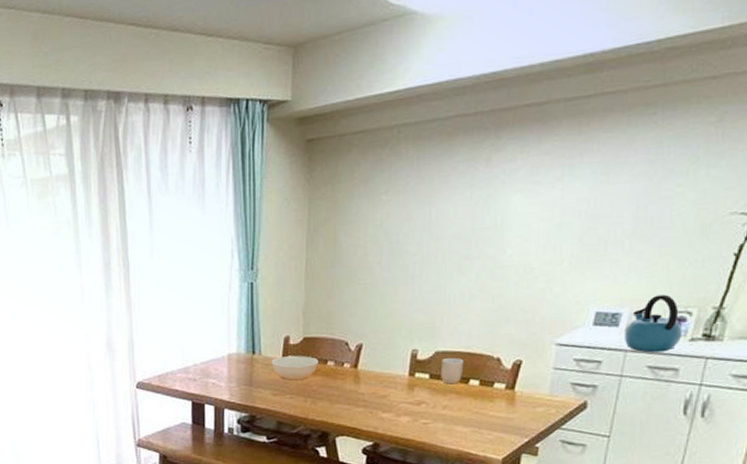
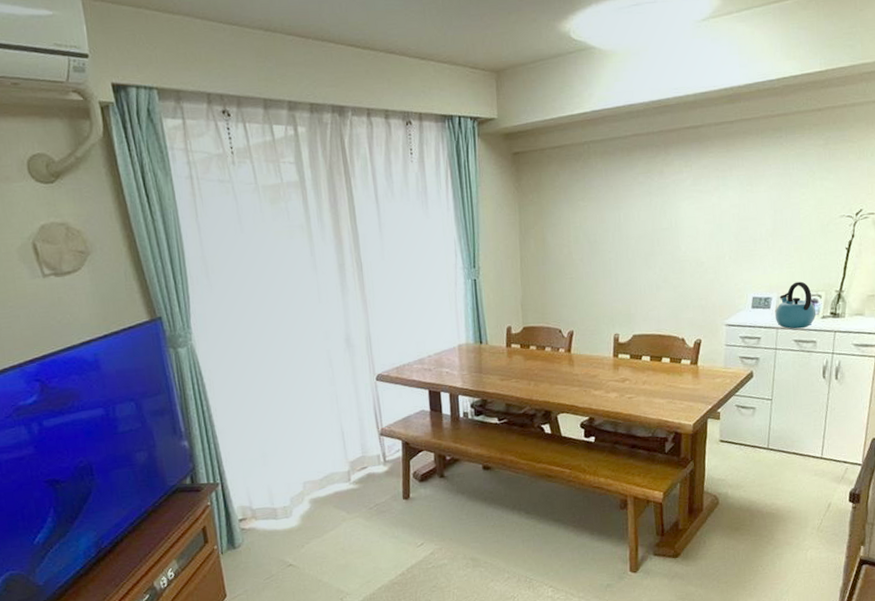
bowl: present [271,356,318,380] -> none [497,343,538,366]
cup: present [440,358,464,385] -> none [638,340,657,363]

